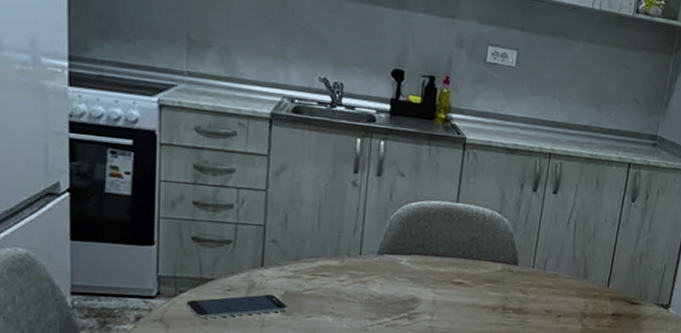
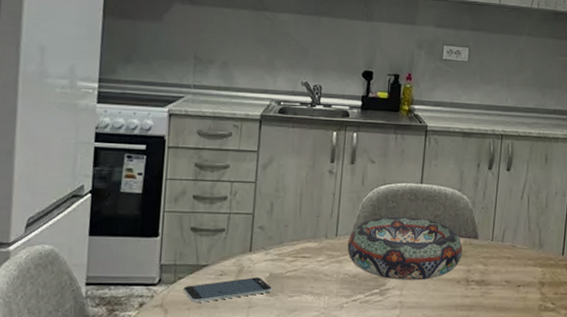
decorative bowl: none [372,236,501,306] -> present [347,216,463,280]

